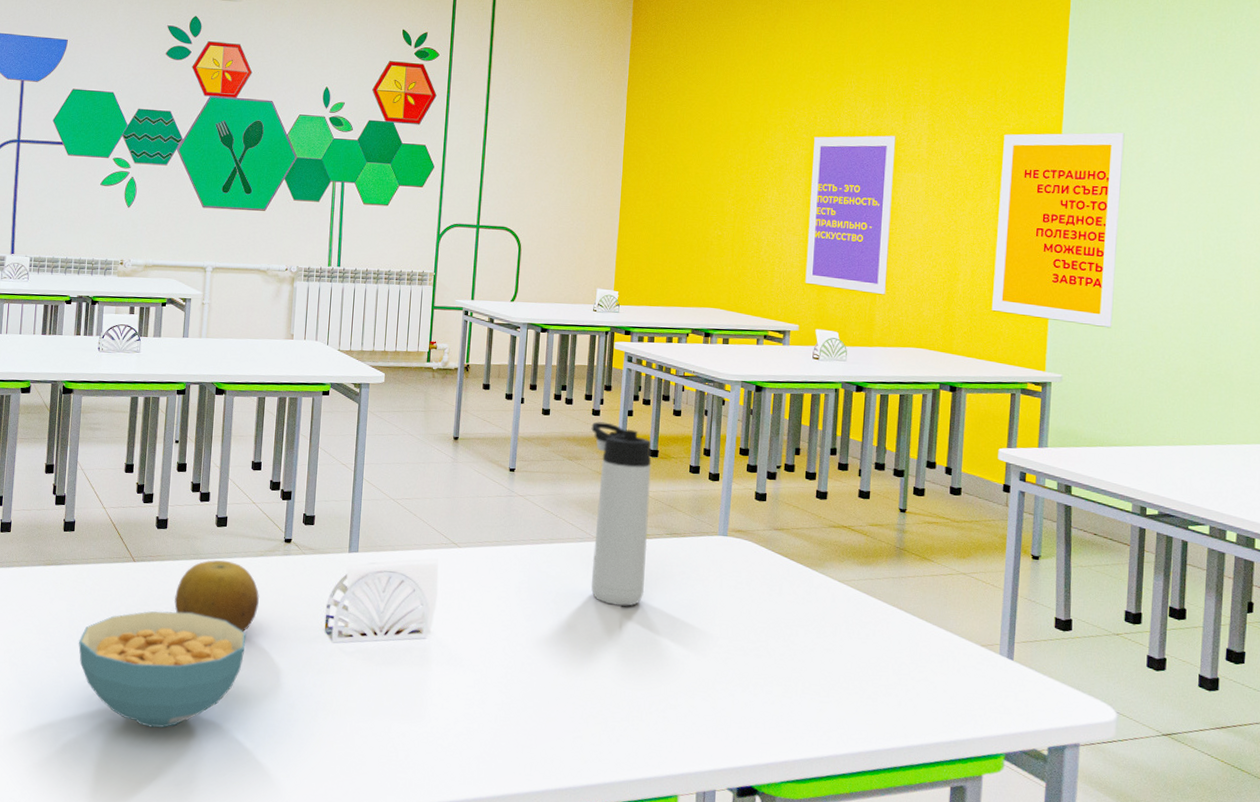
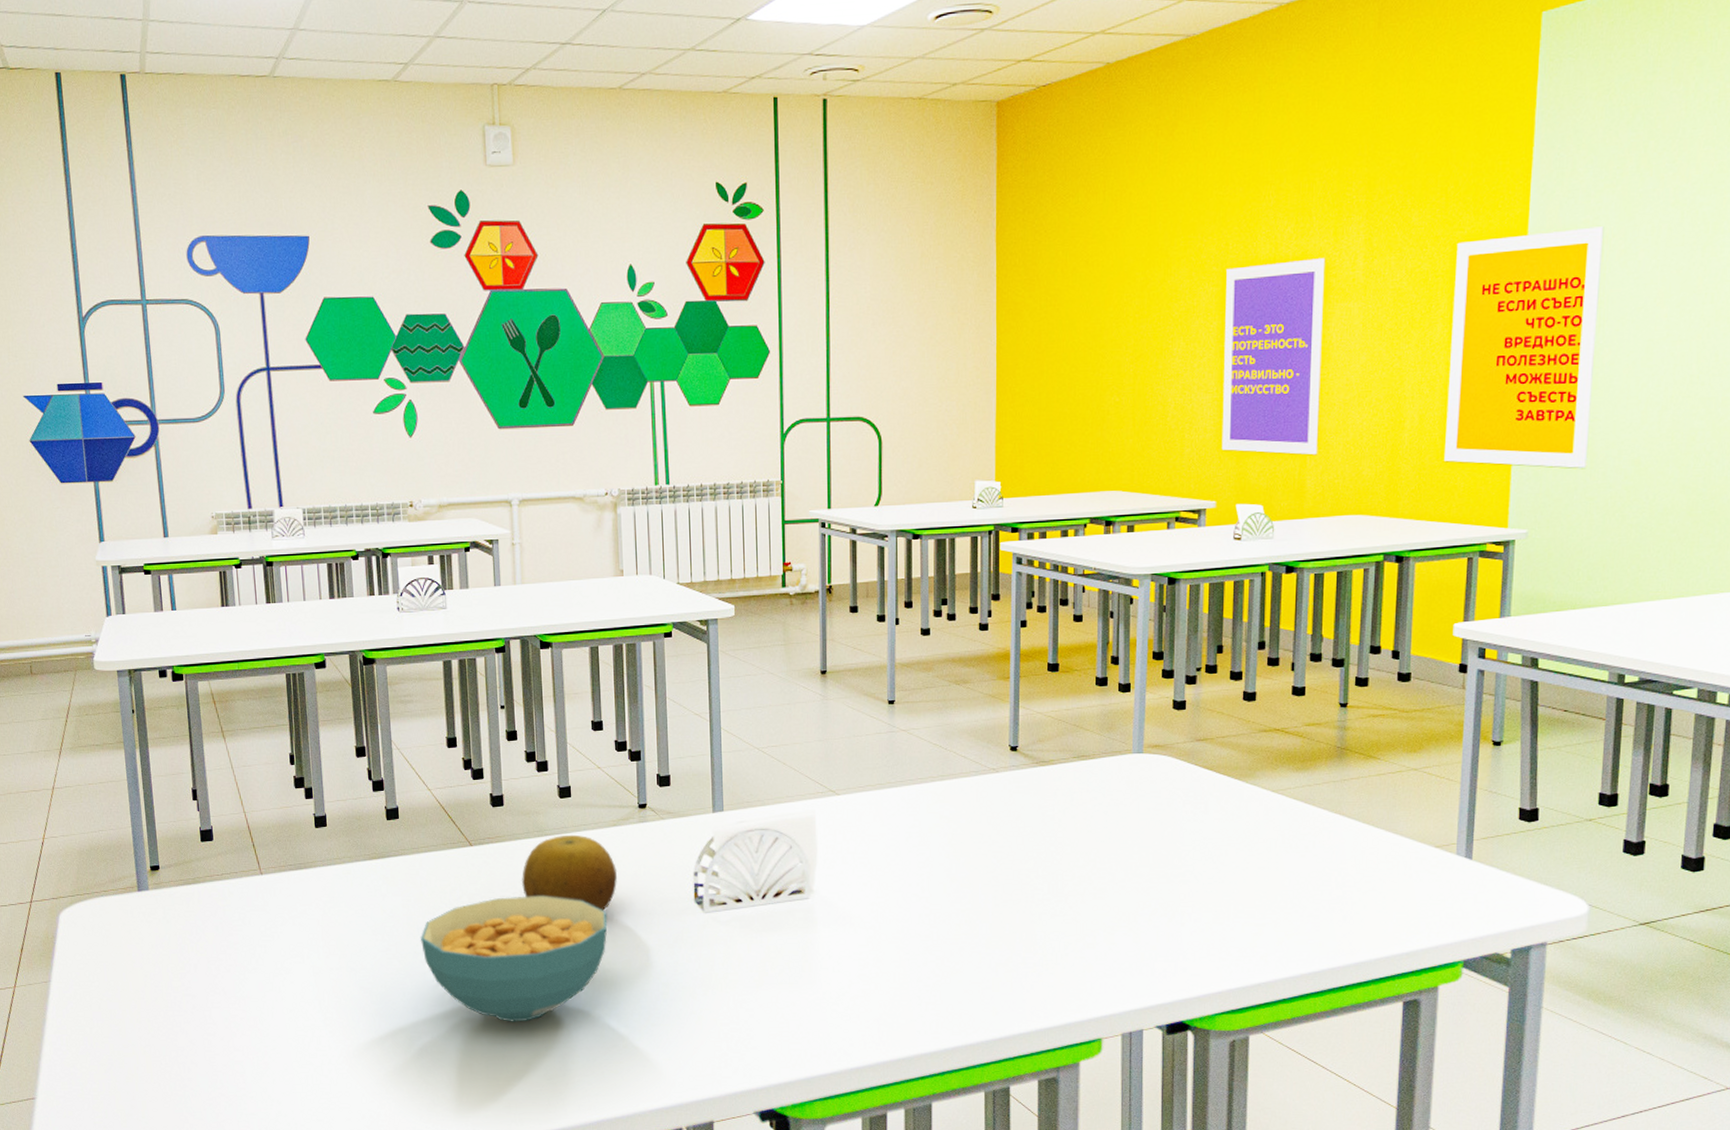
thermos bottle: present [591,422,652,607] -> none [979,637,1052,843]

